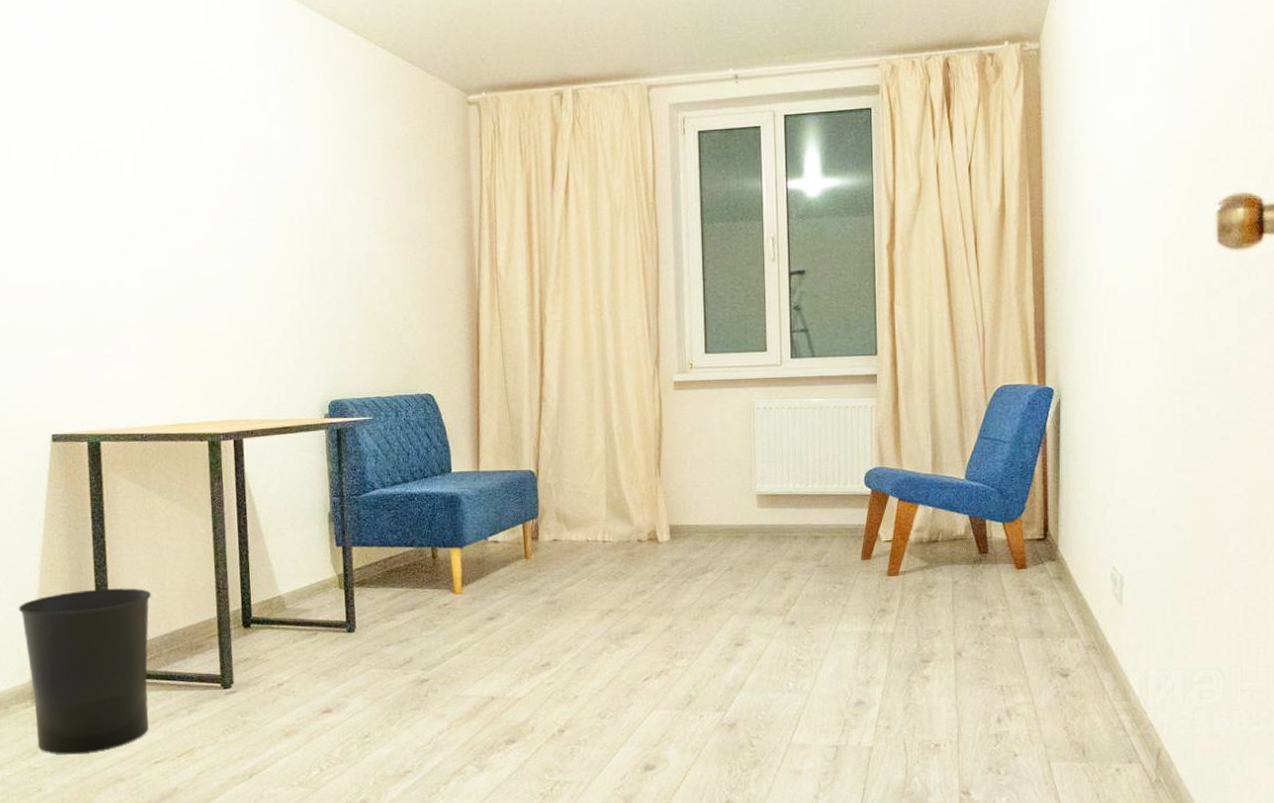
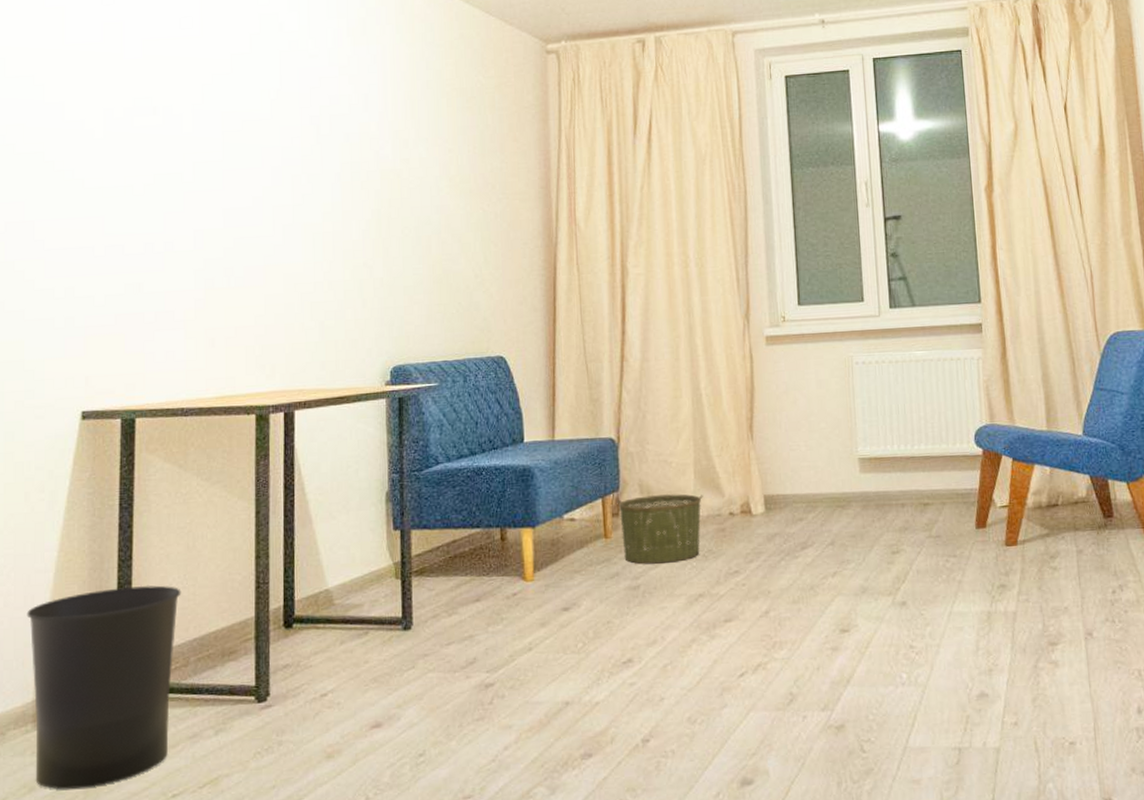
basket: none [536,522,614,582] -> present [616,494,703,564]

